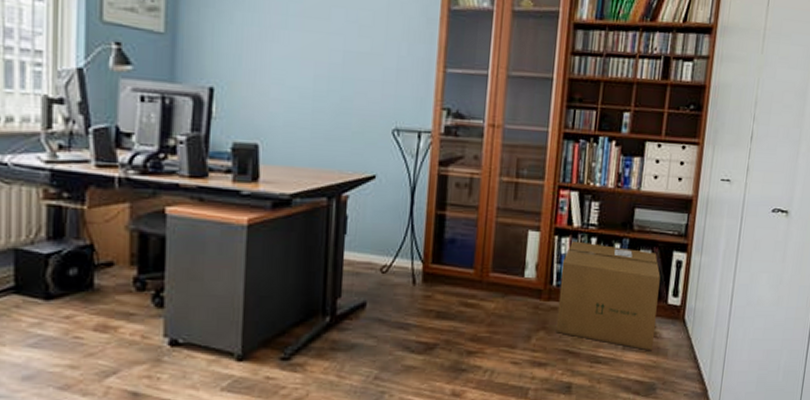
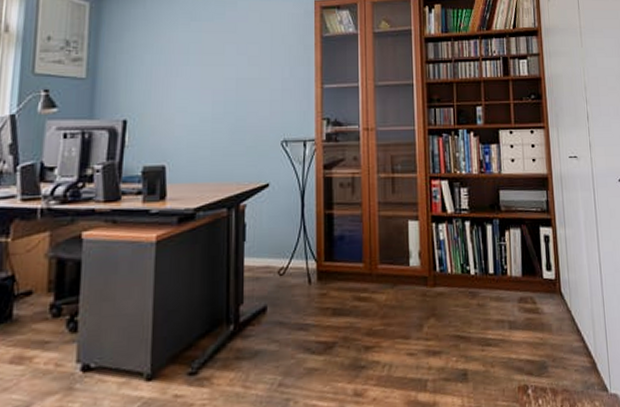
box: present [555,240,661,351] -> none [442,226,537,328]

